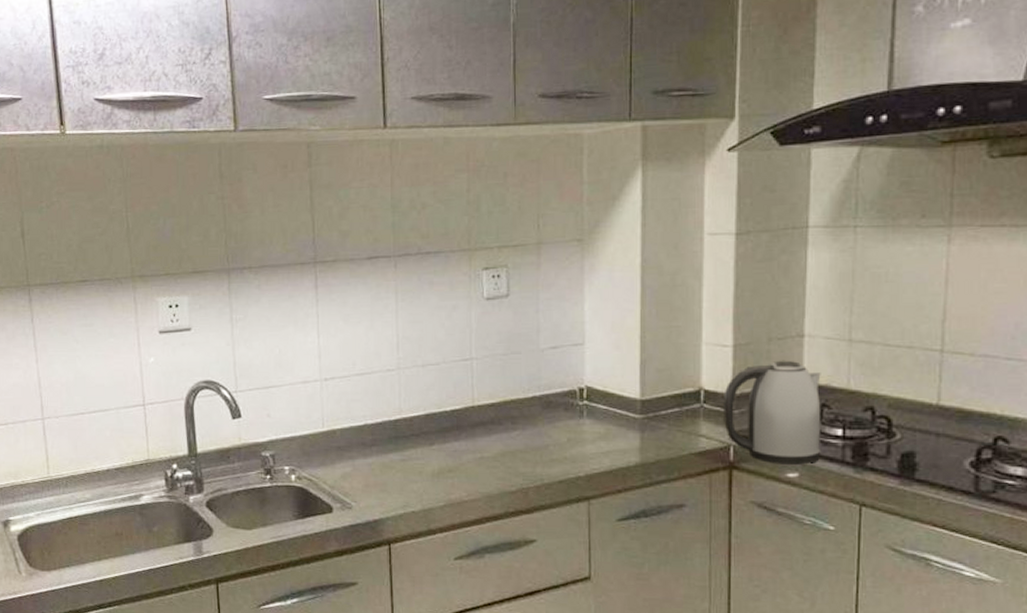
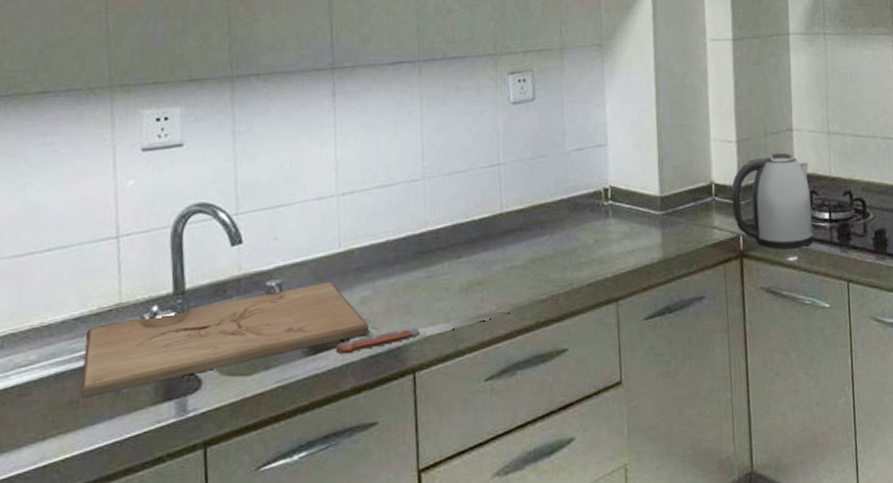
cutting board: none [123,456,350,533] -> present [80,281,370,400]
kitchen knife: none [320,498,480,521] -> present [335,311,510,355]

